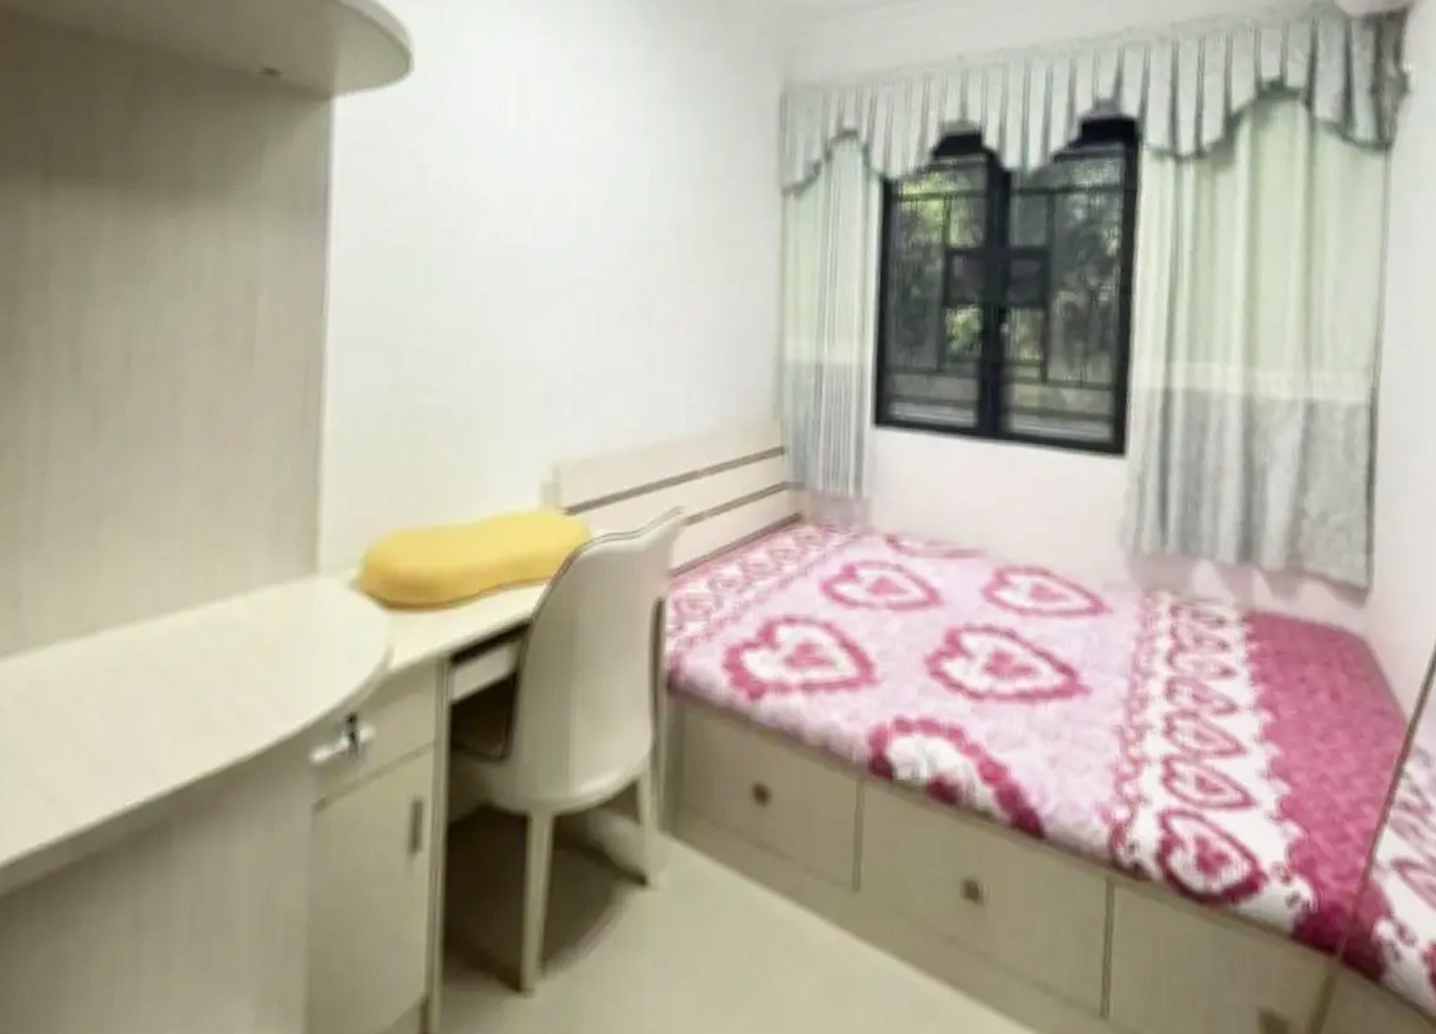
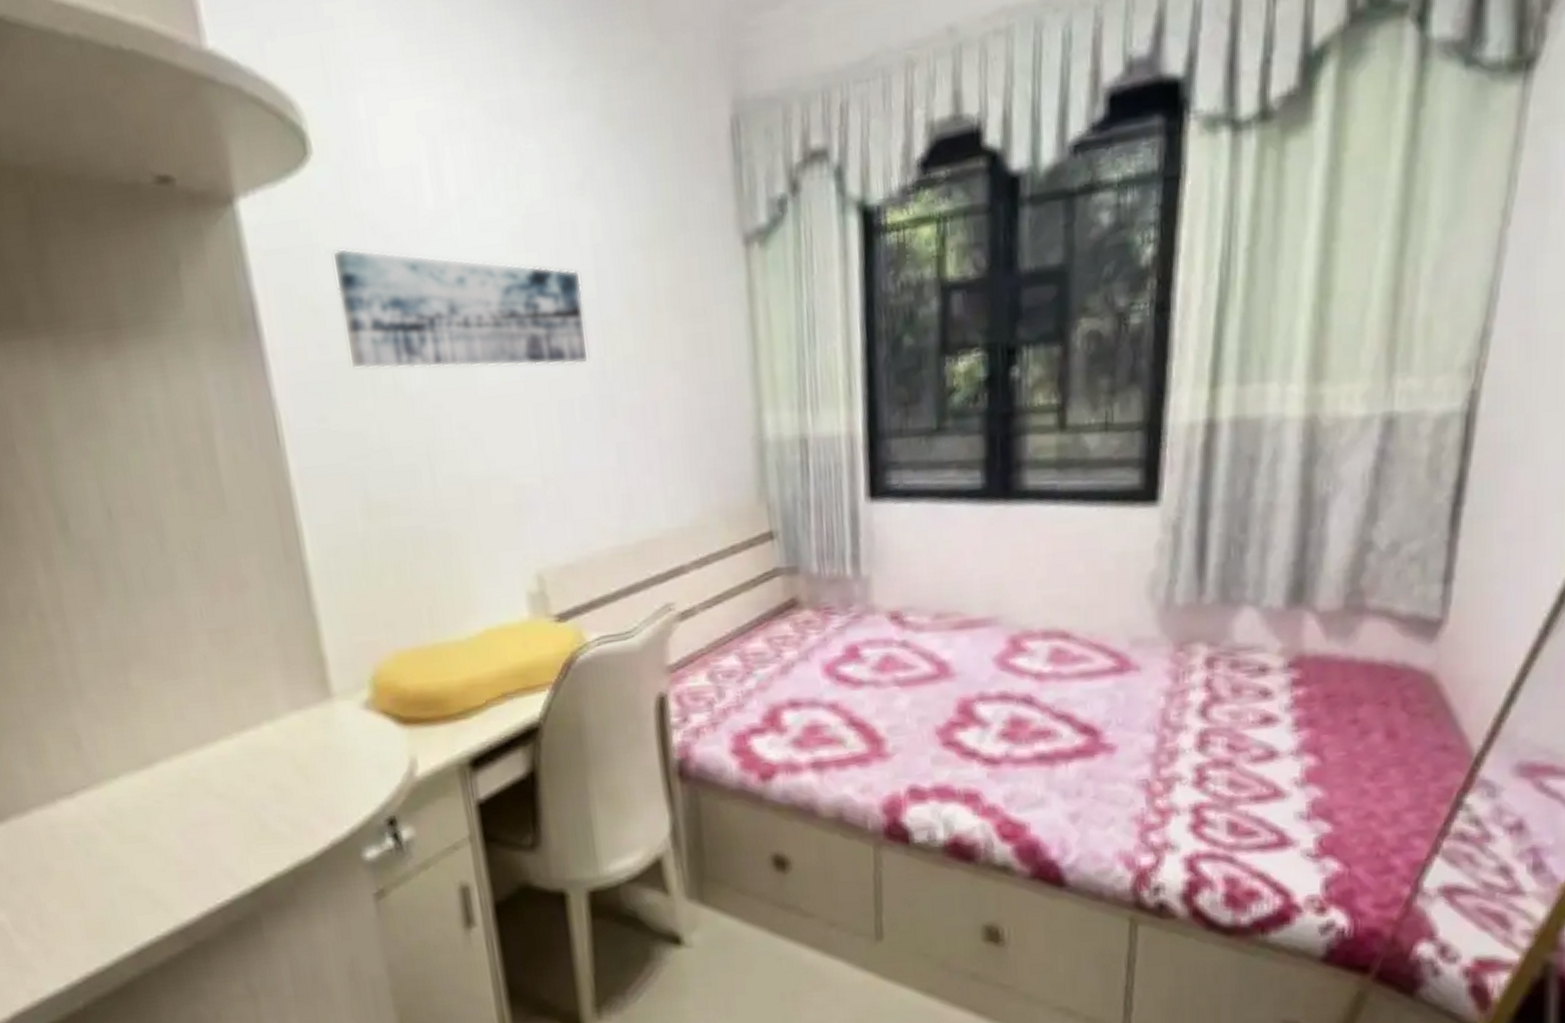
wall art: none [409,151,635,275] -> present [332,248,589,369]

